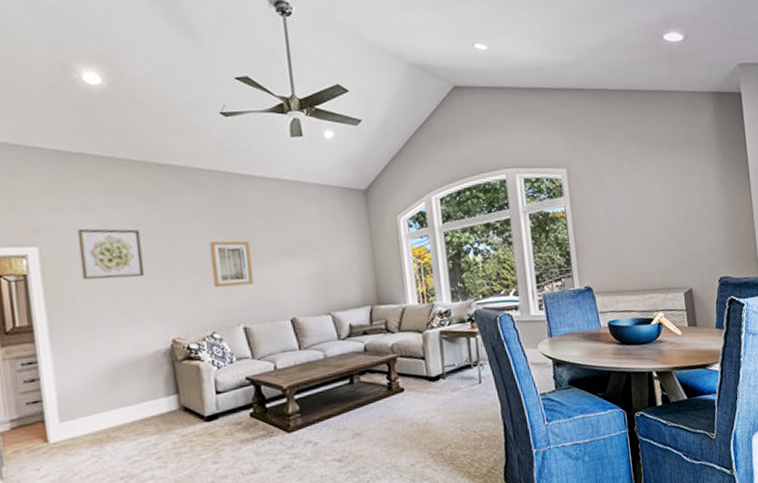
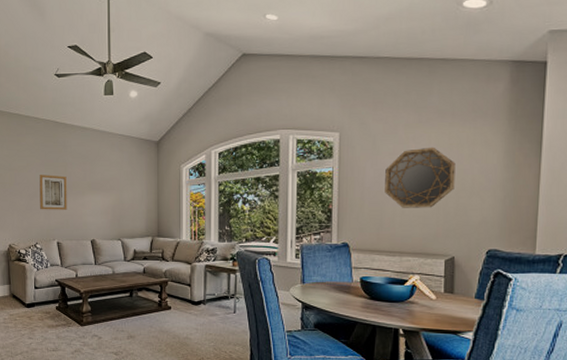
home mirror: none [616,178,682,244] -> present [385,147,456,208]

